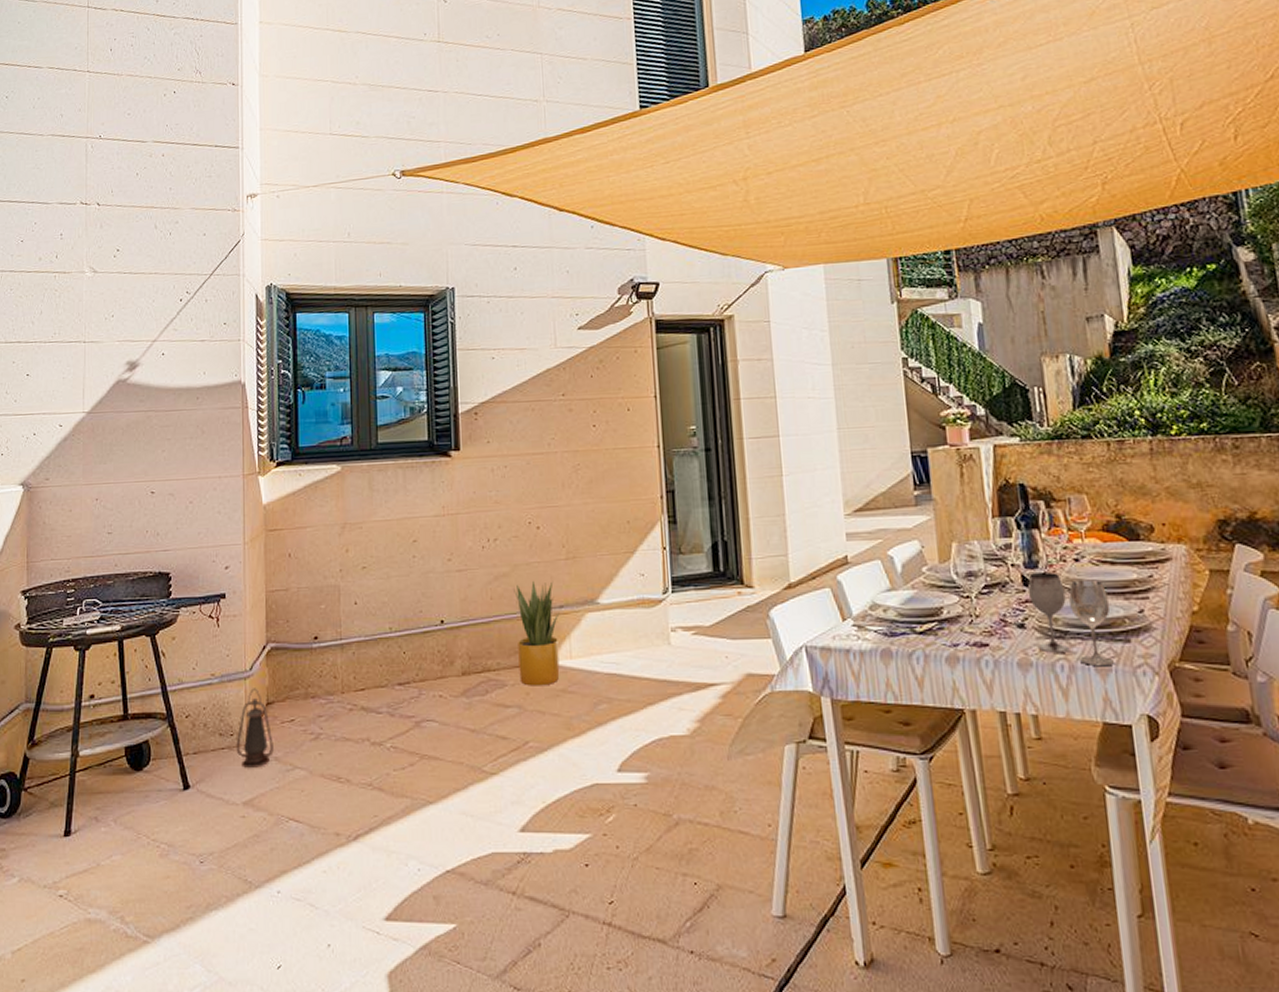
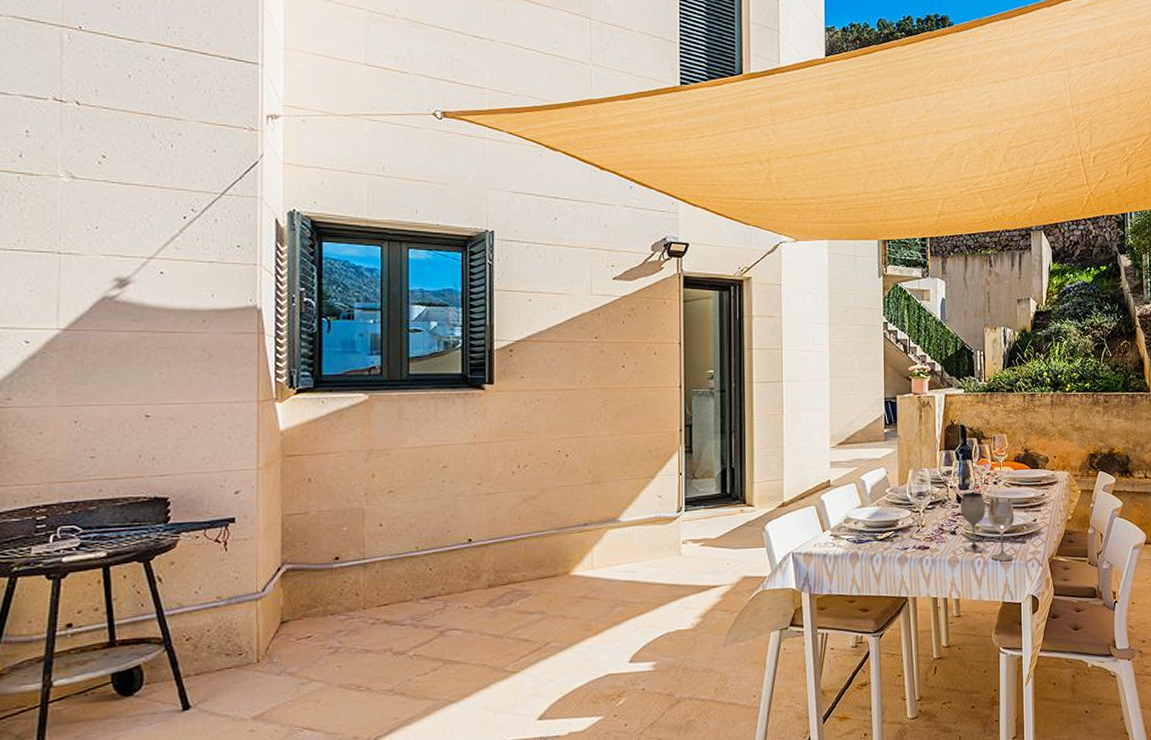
lantern: present [236,688,274,768] -> none [245,608,288,685]
planter: present [514,580,560,686] -> none [541,502,584,595]

